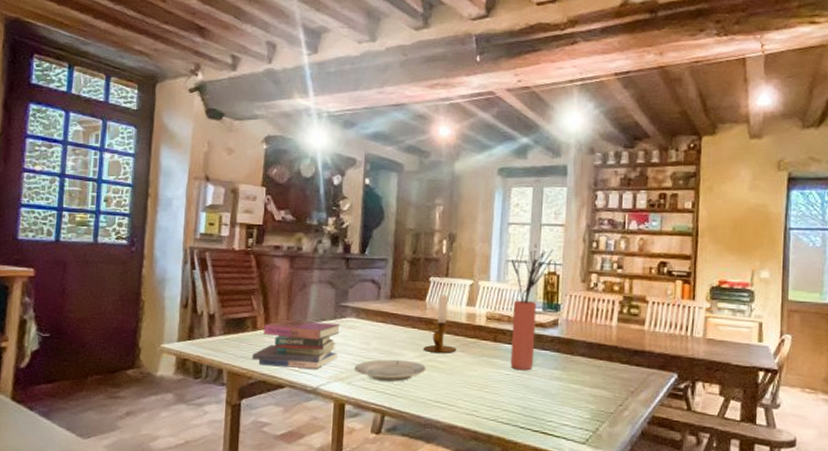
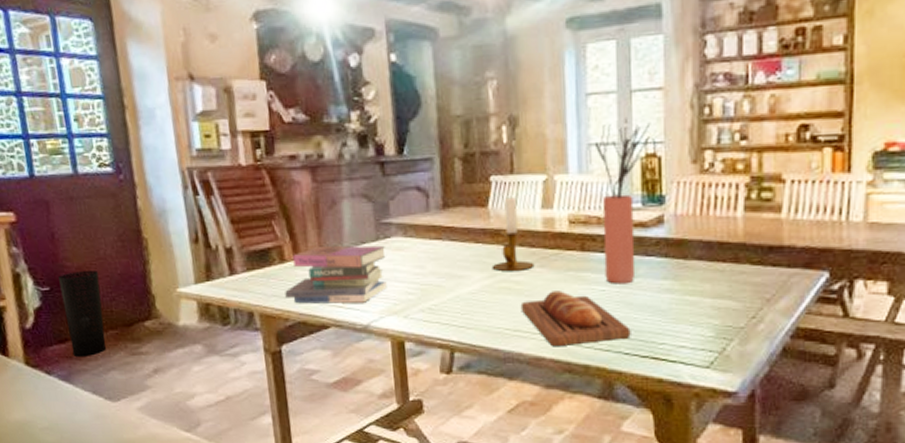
umbrella stand: none [57,322,96,396] -> present [58,271,106,356]
plate: present [353,359,426,382] -> none [408,283,498,311]
bread loaf: none [442,371,527,418] -> present [520,291,631,347]

